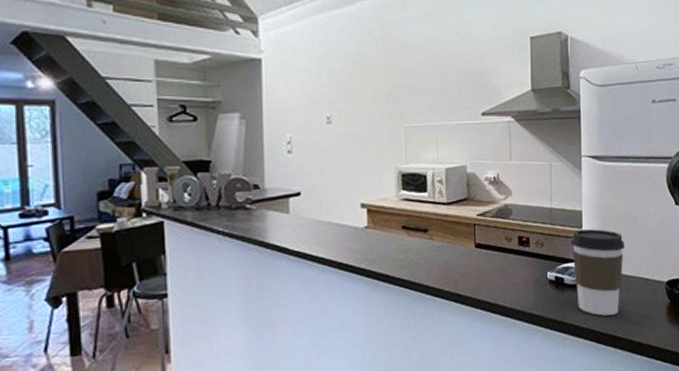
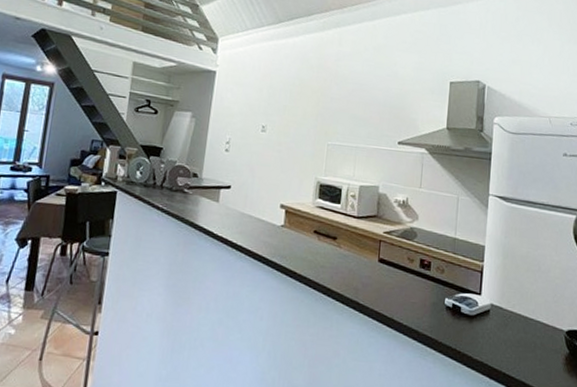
coffee cup: present [571,229,625,316] -> none [471,263,526,353]

